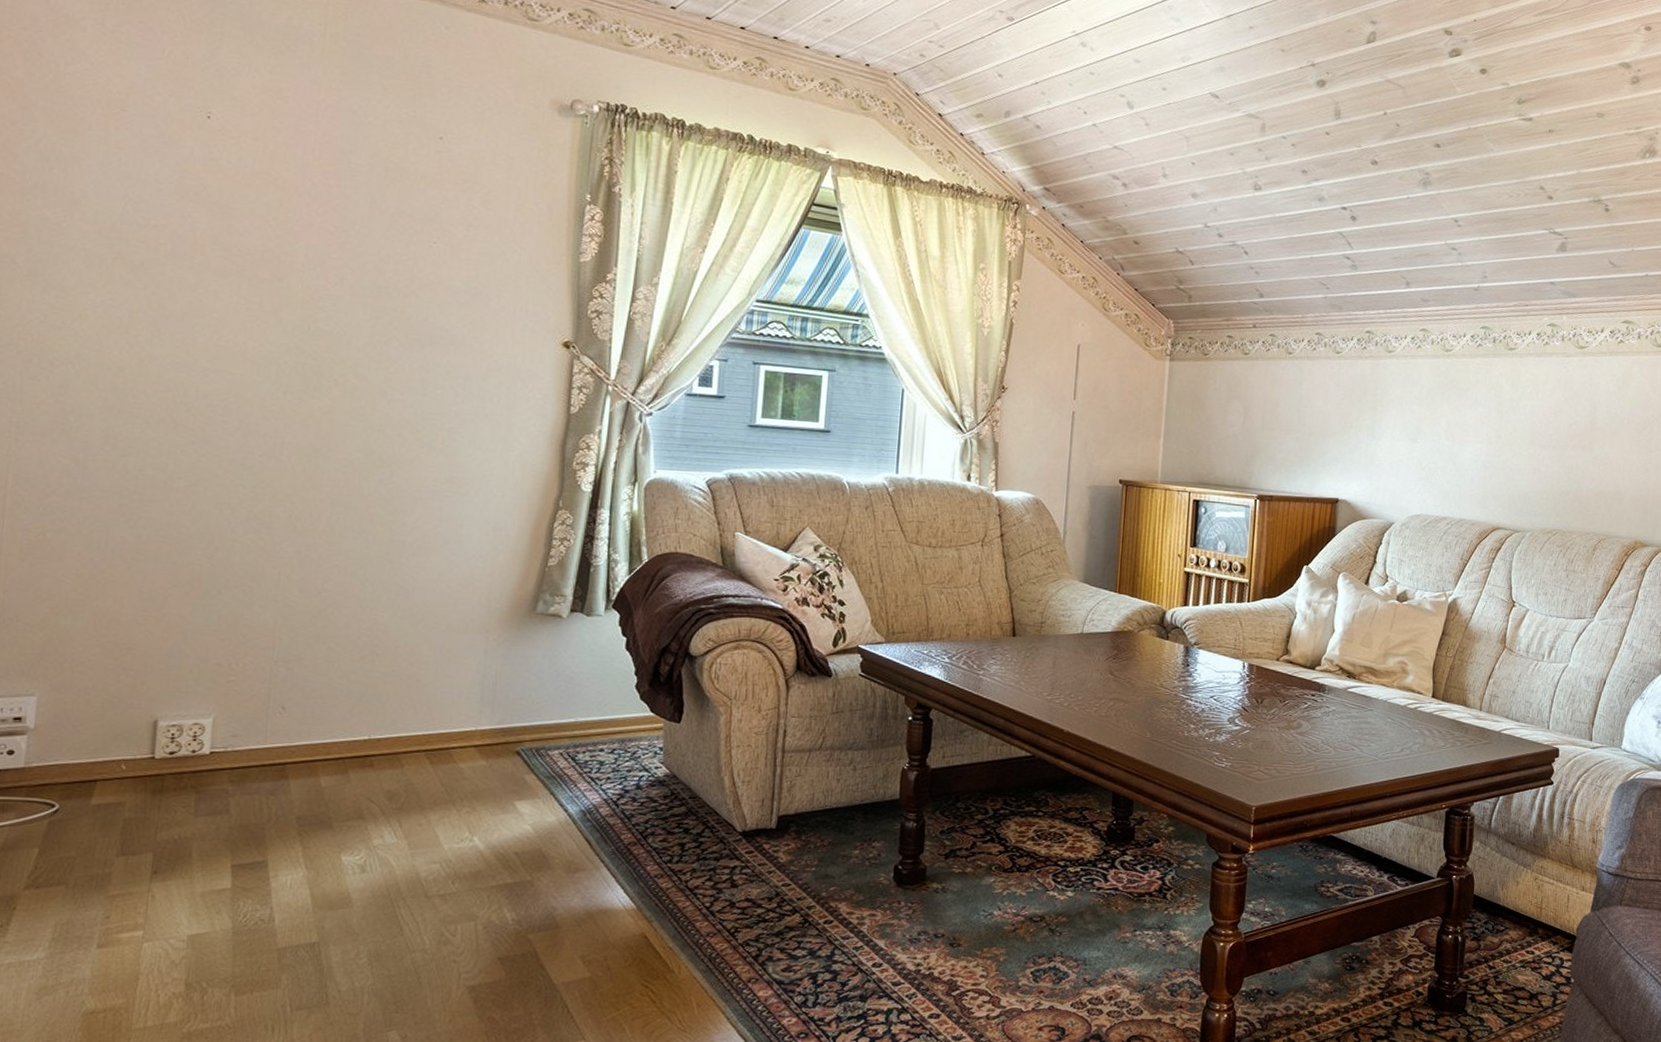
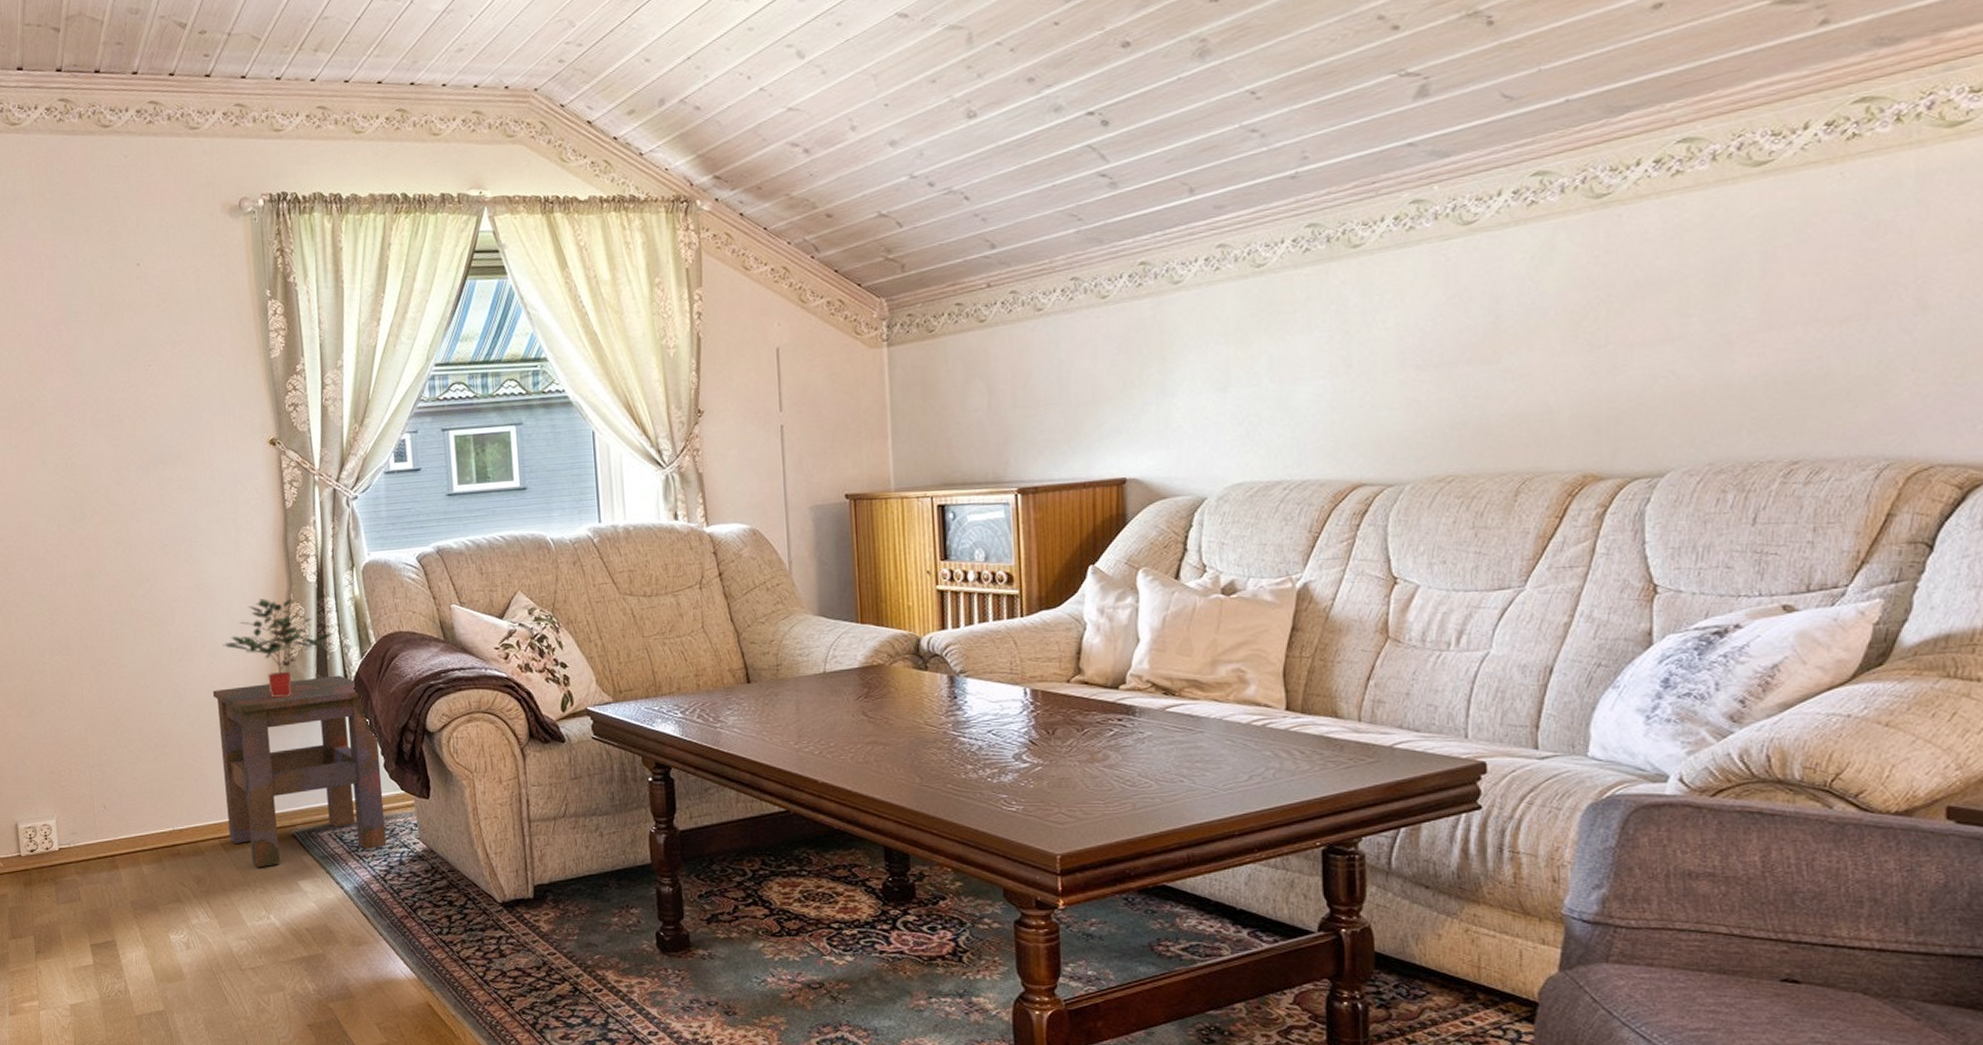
side table: none [439,589,634,786] -> present [212,675,387,868]
potted plant: none [469,501,602,606] -> present [223,598,334,698]

